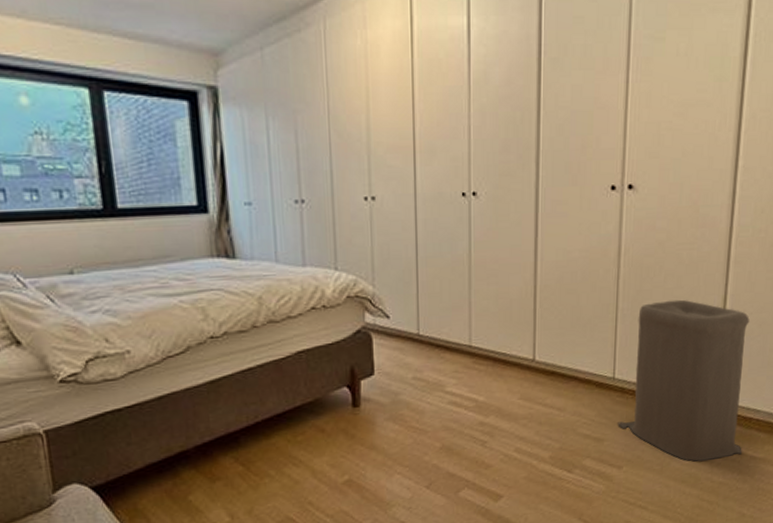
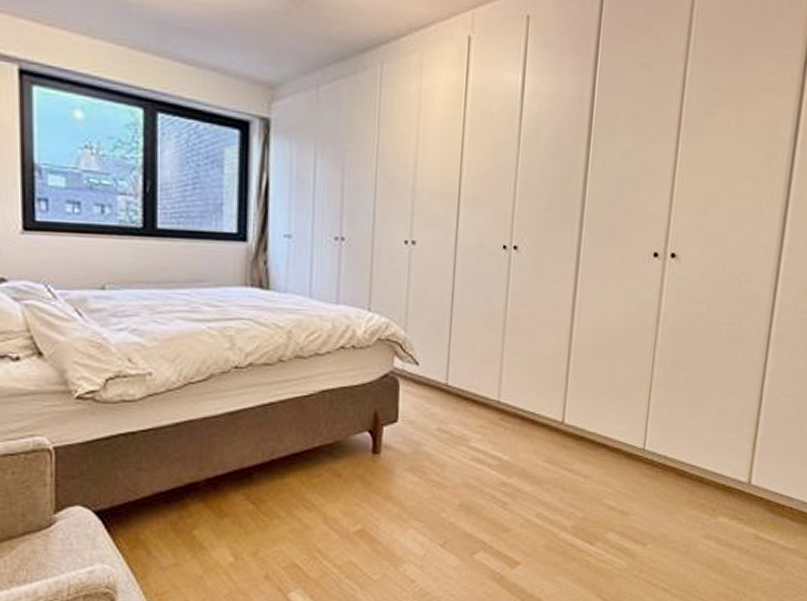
laundry basket: present [618,299,750,462] -> none [645,374,788,547]

